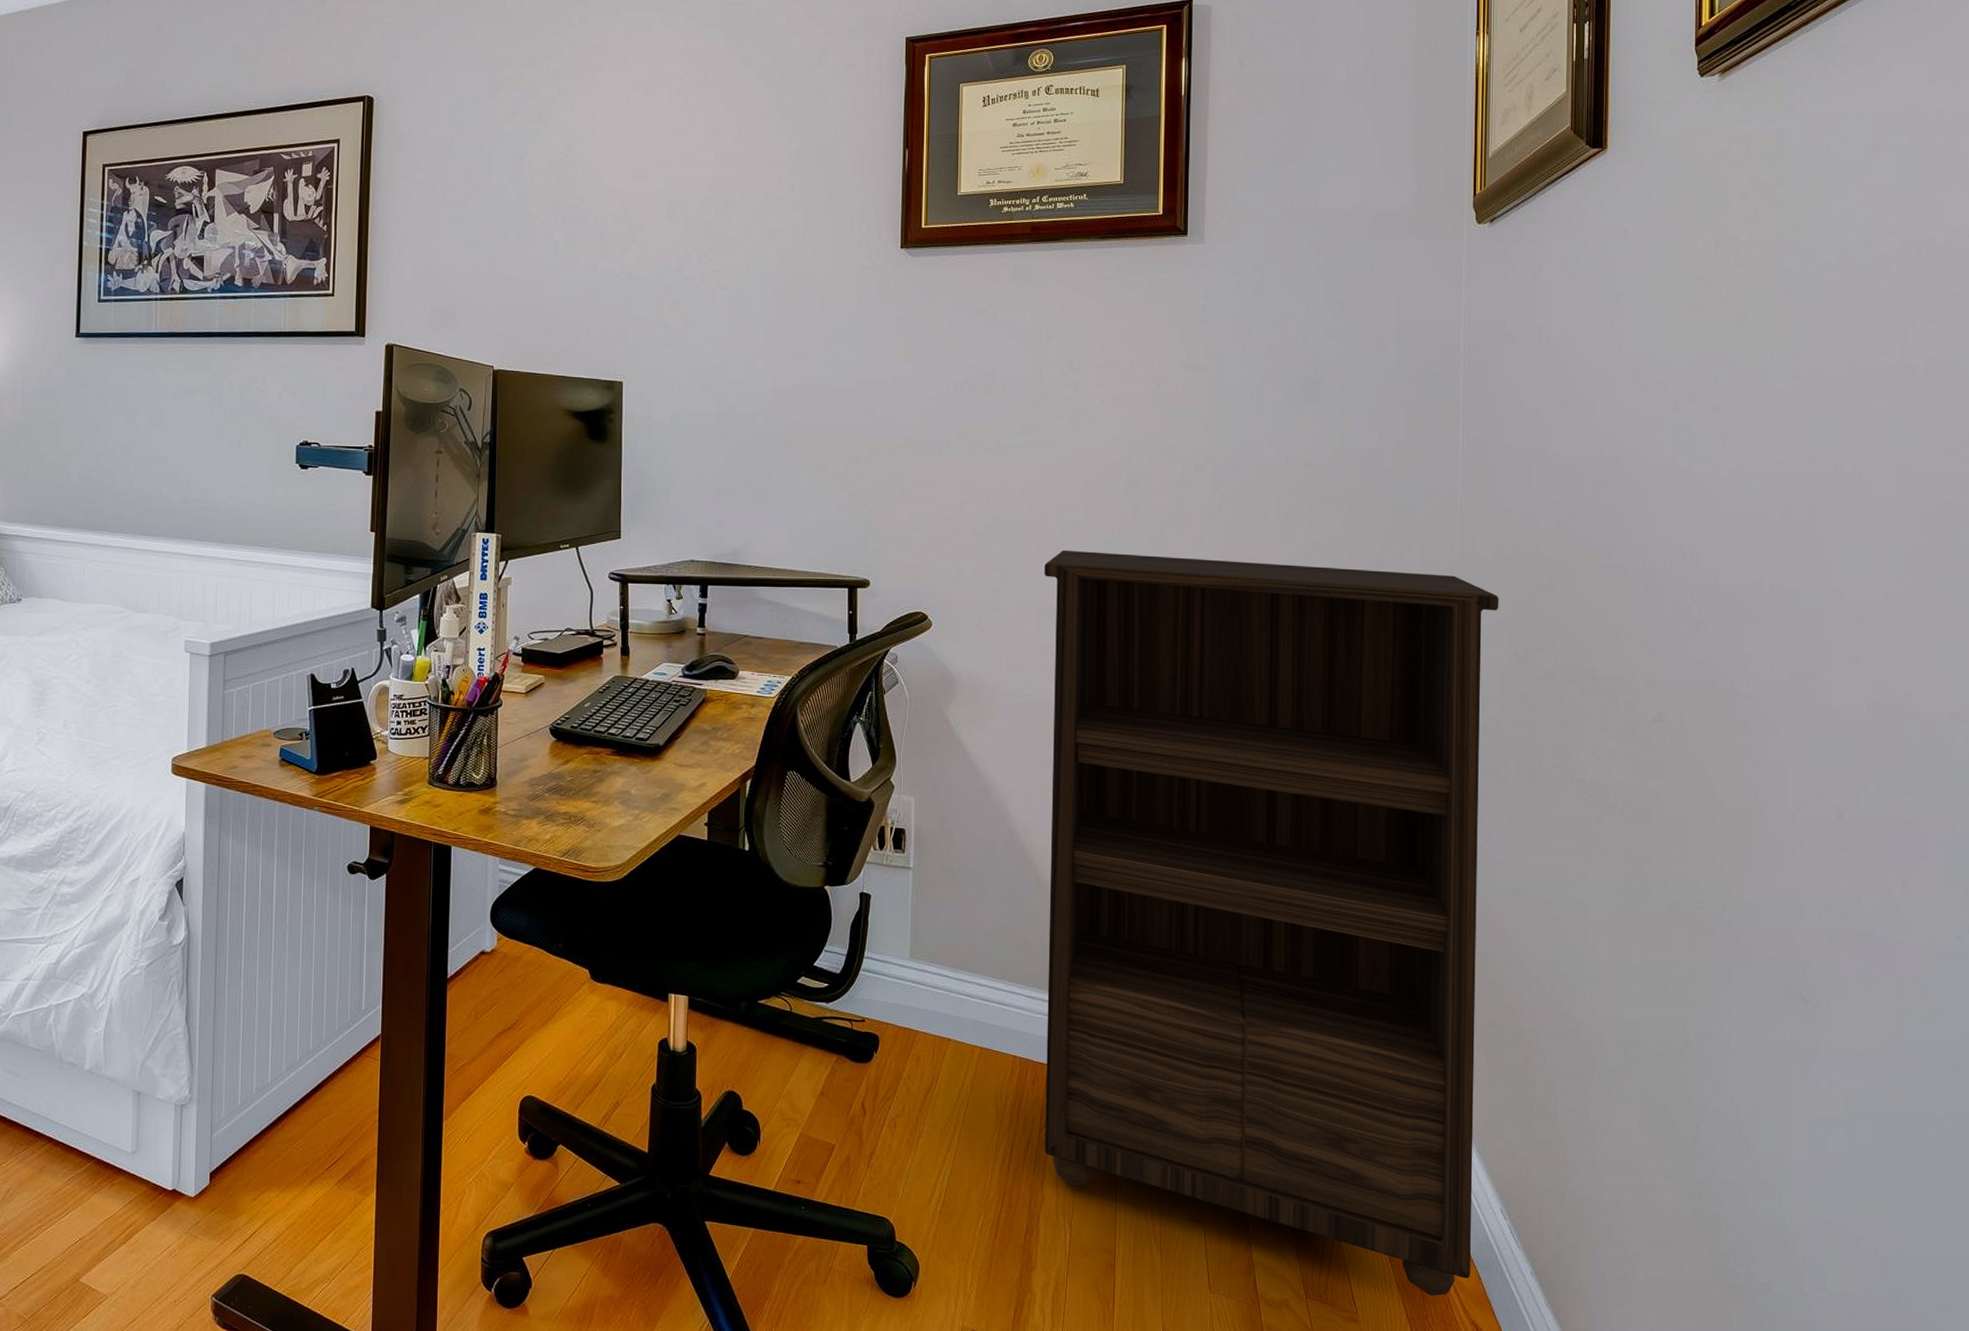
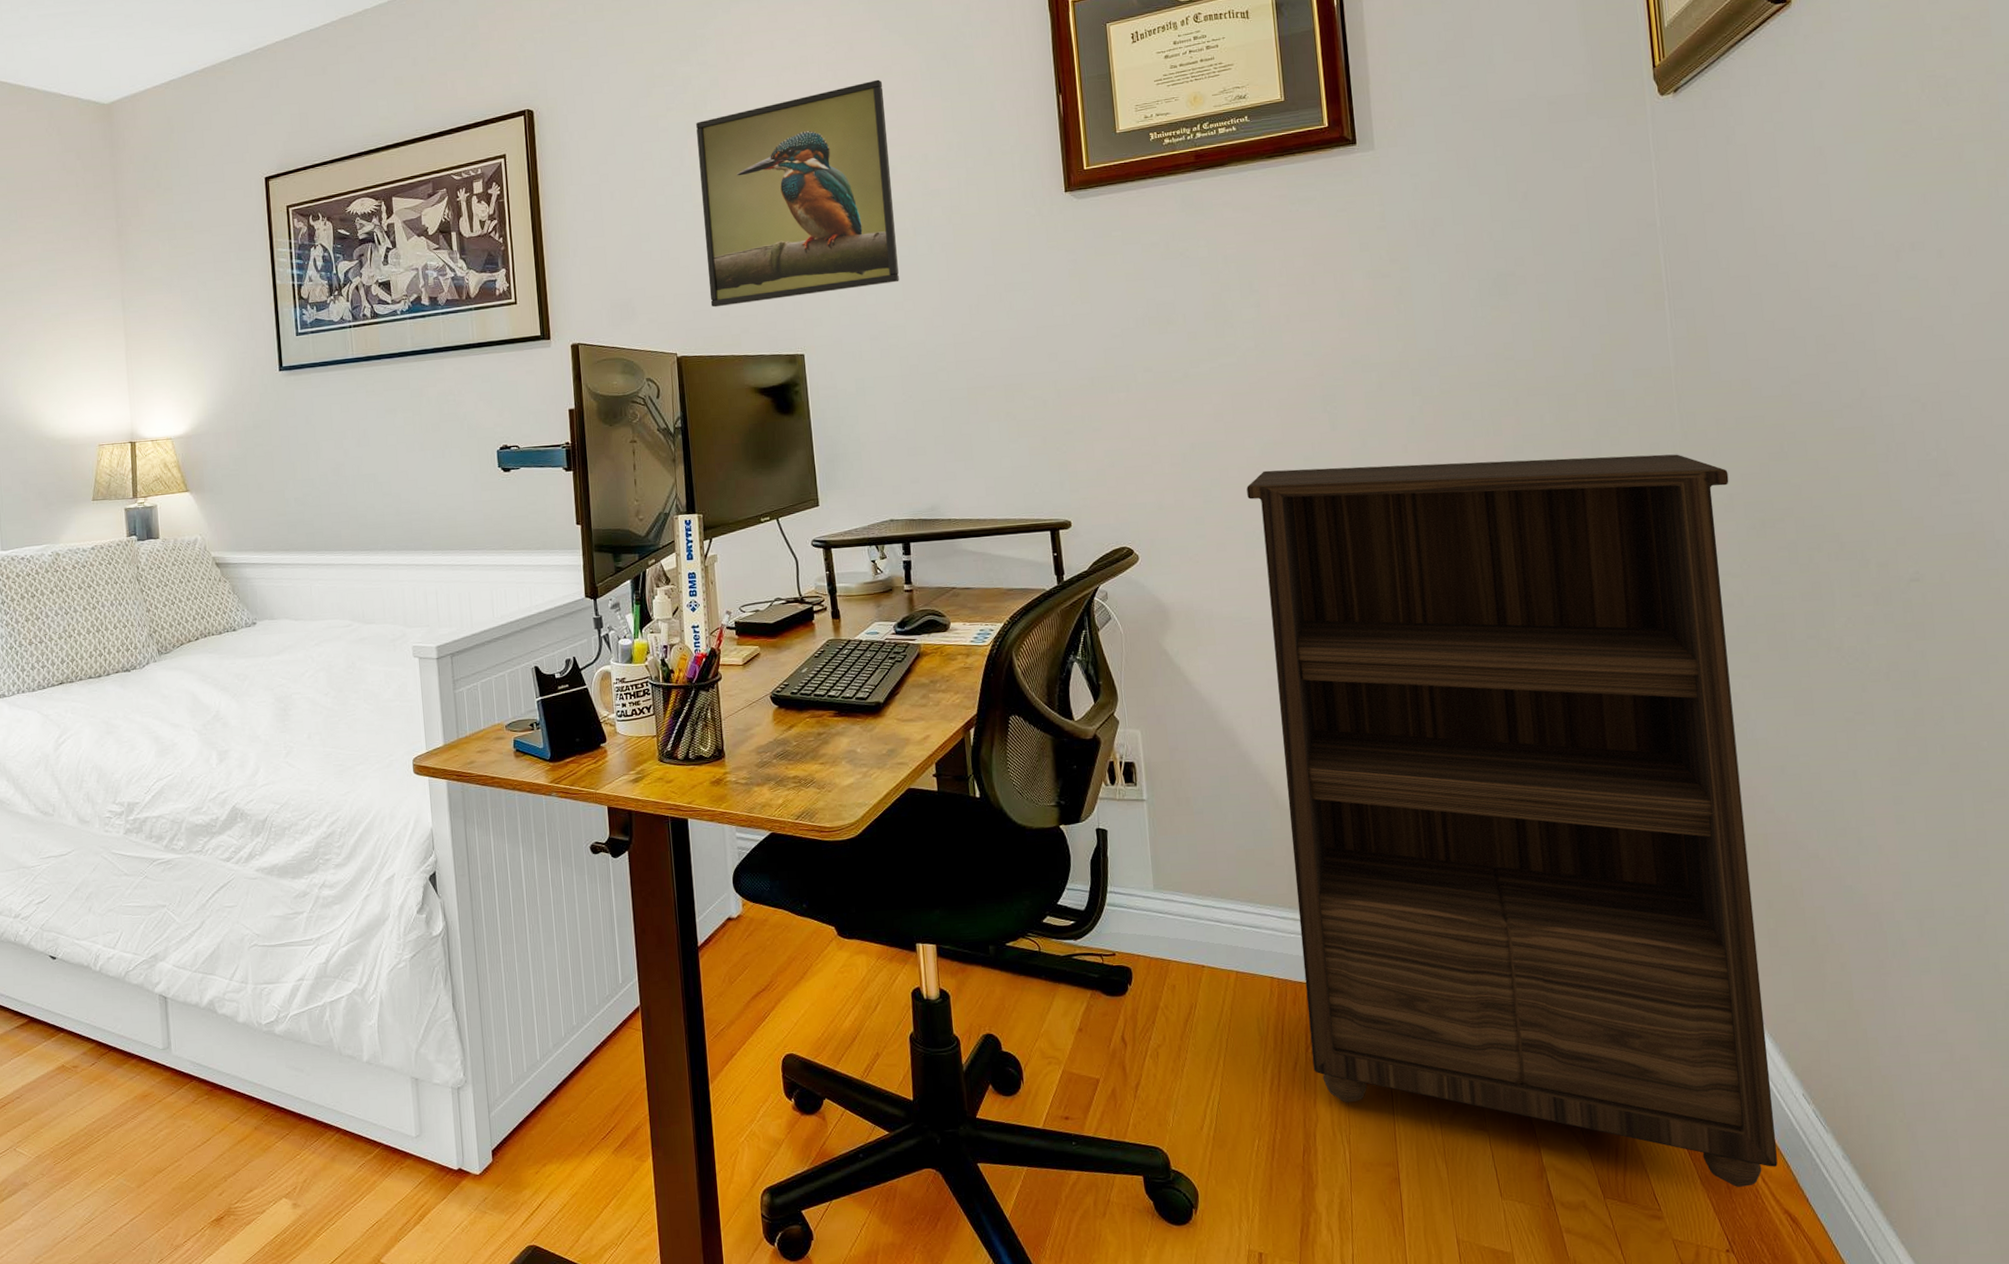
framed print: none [533,110,733,324] -> present [696,79,899,308]

